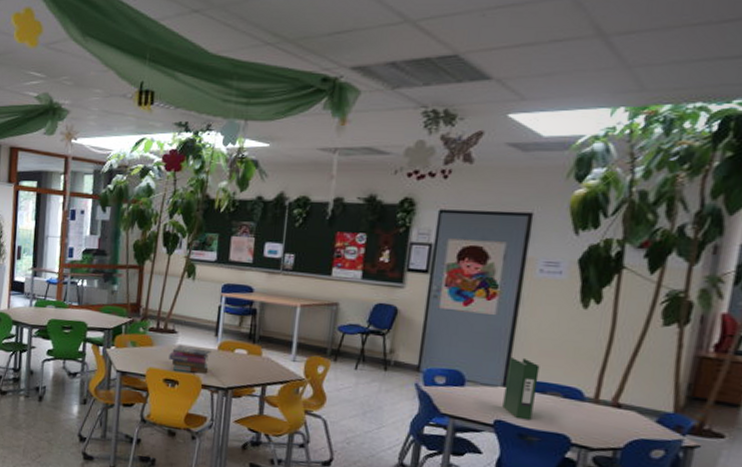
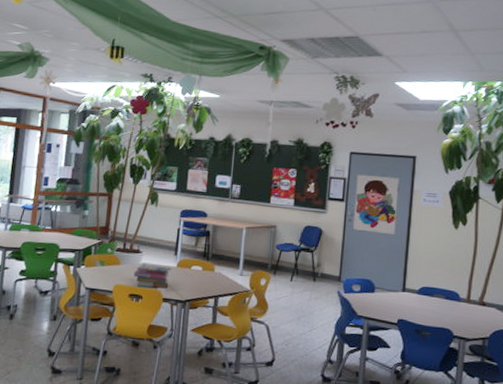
binder: present [502,356,540,421] -> none [403,267,428,319]

